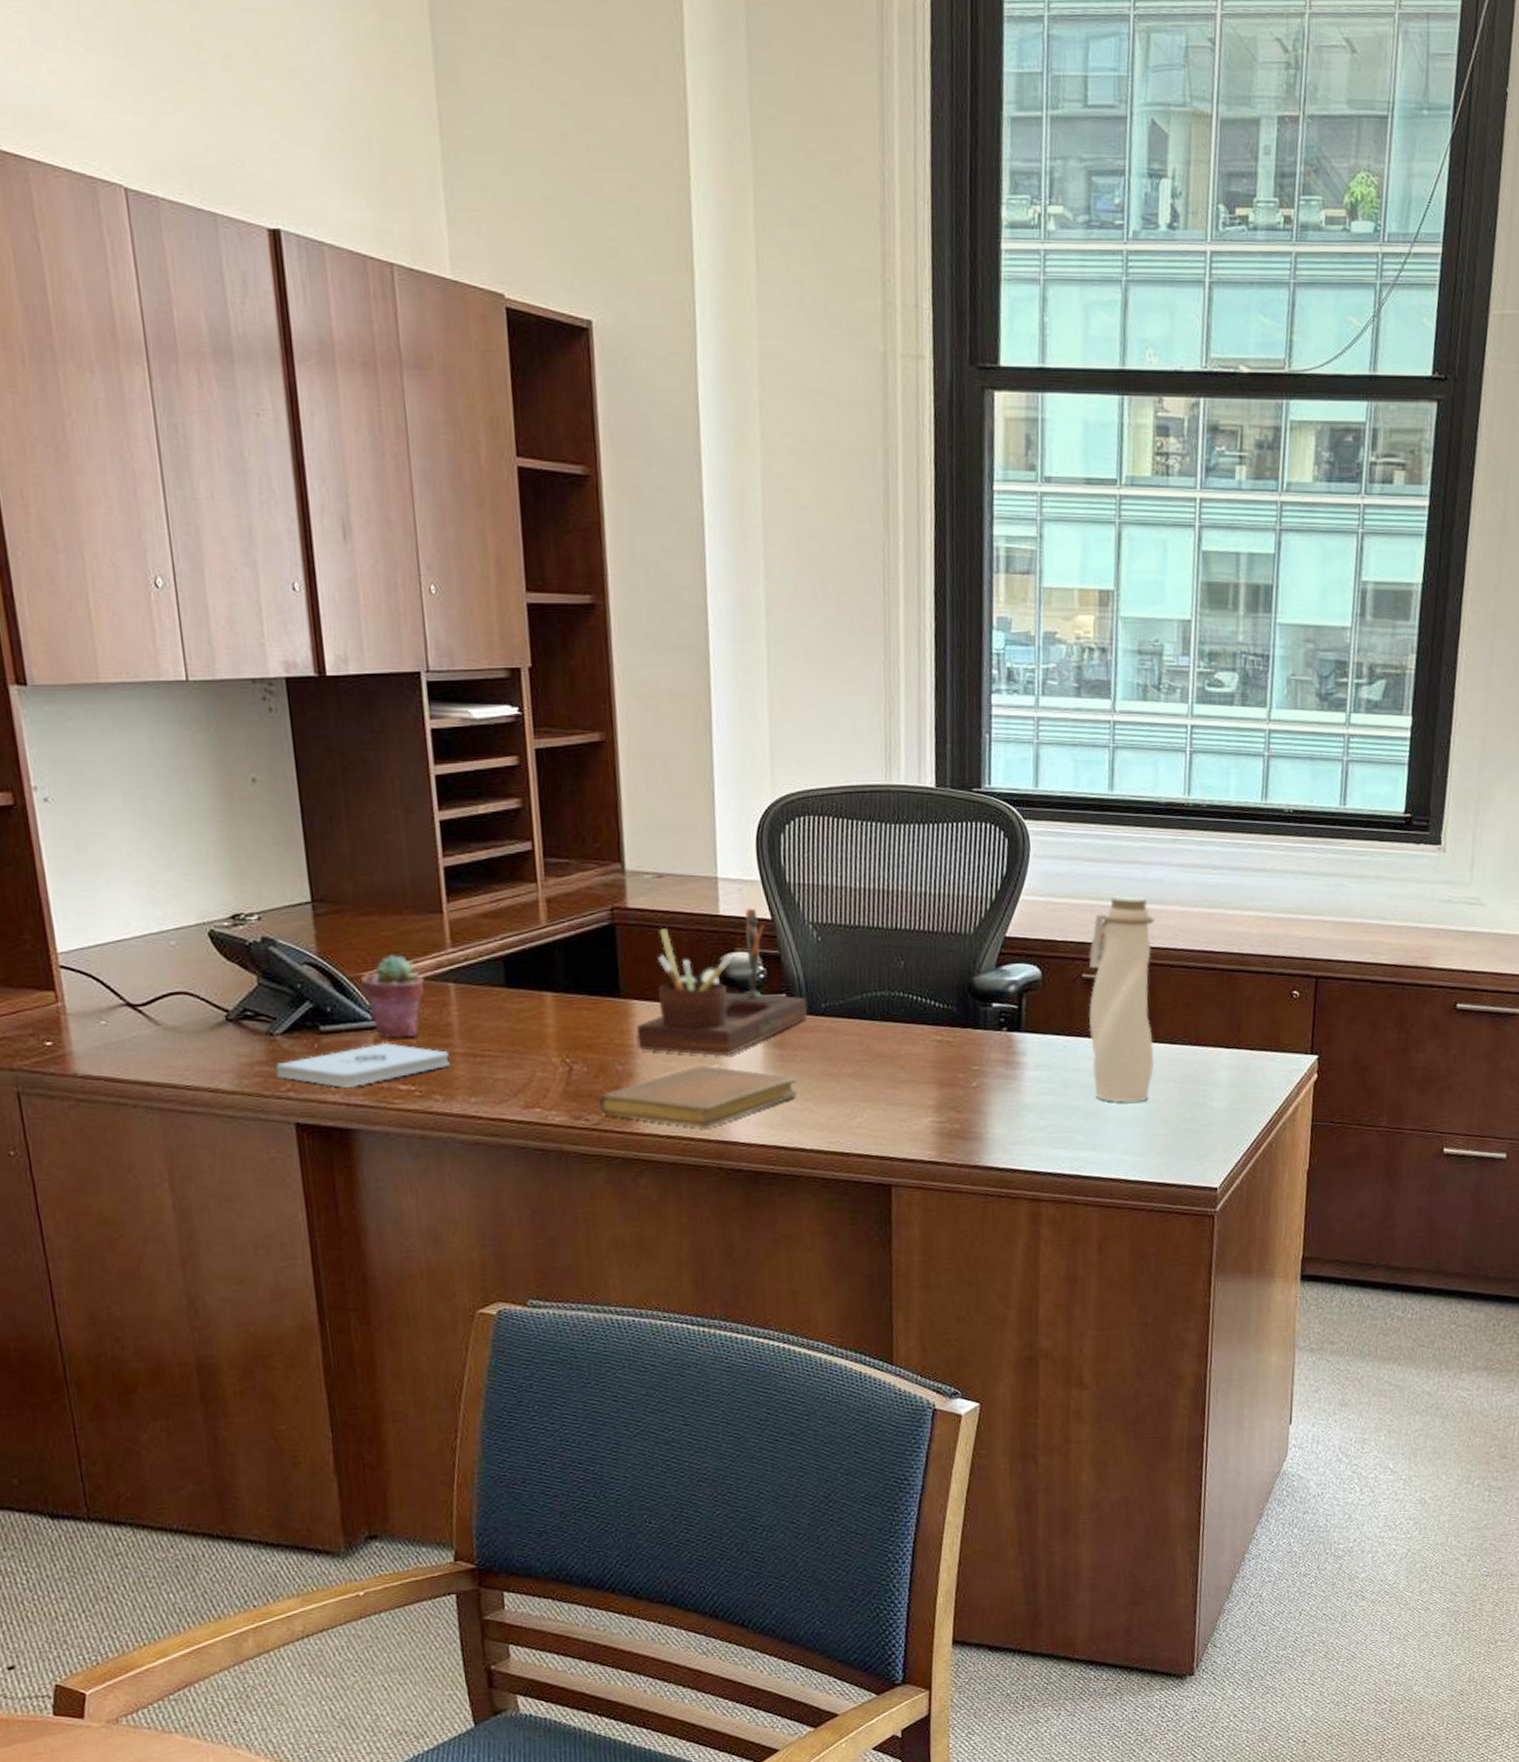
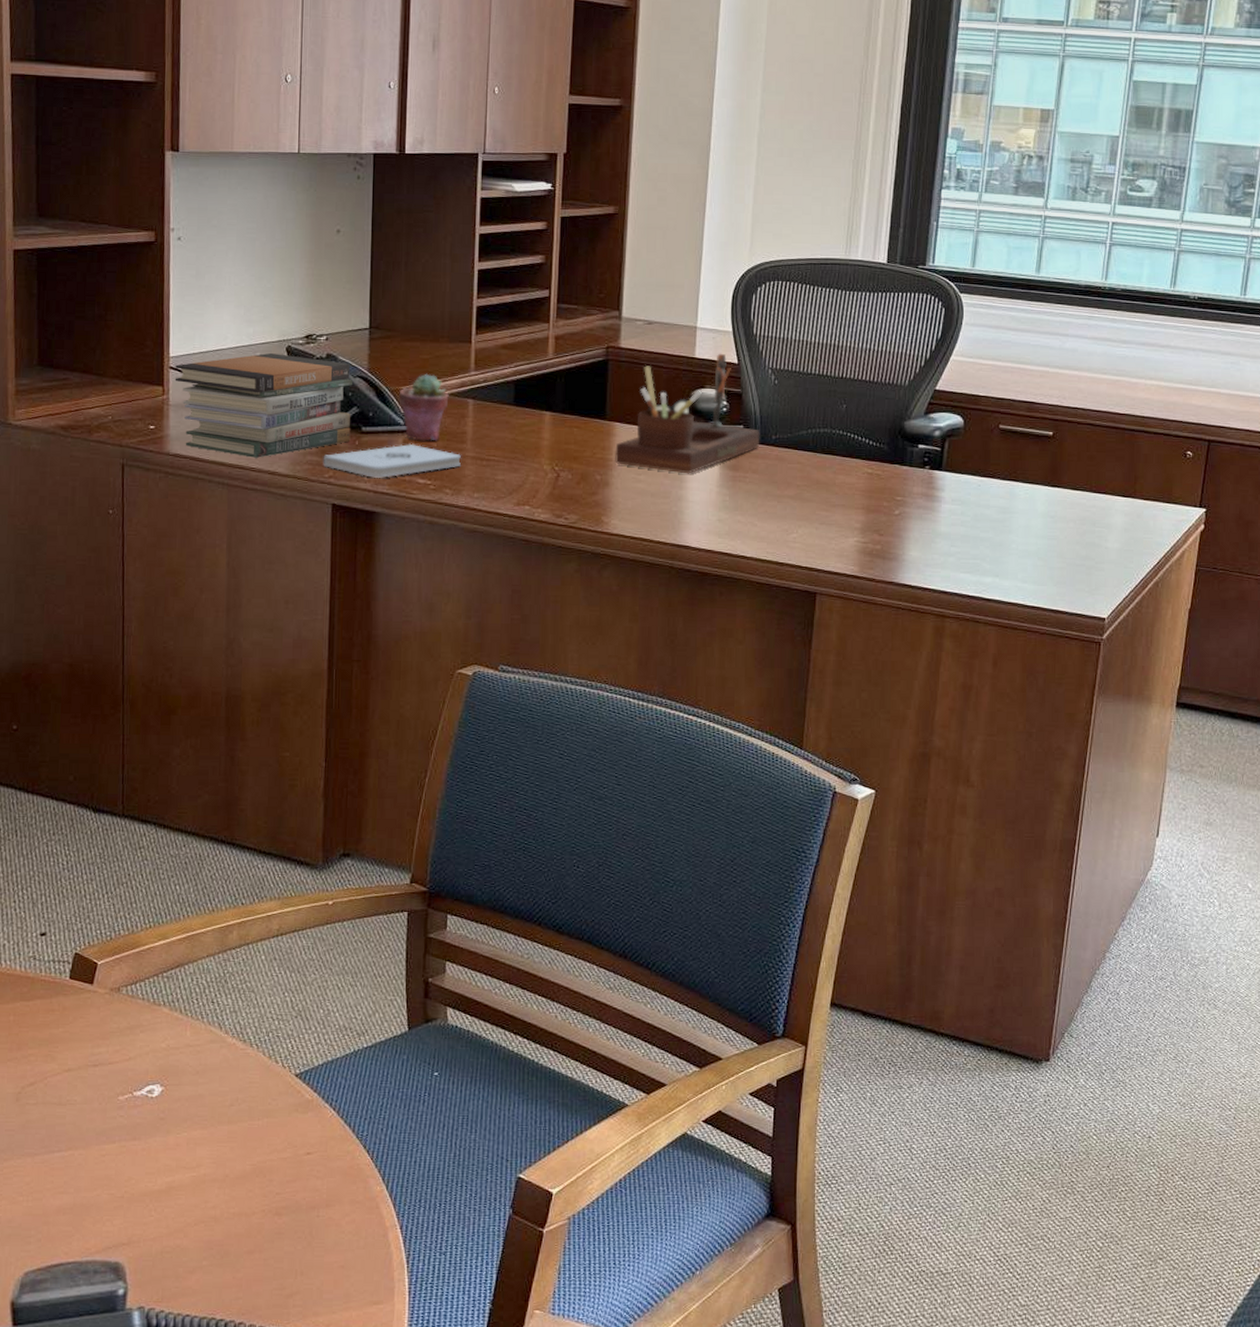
book stack: none [66,941,308,1073] -> present [175,353,354,458]
notebook: present [597,1065,798,1128] -> none [576,480,745,533]
water bottle: present [1088,895,1155,1103] -> none [1001,361,1067,538]

